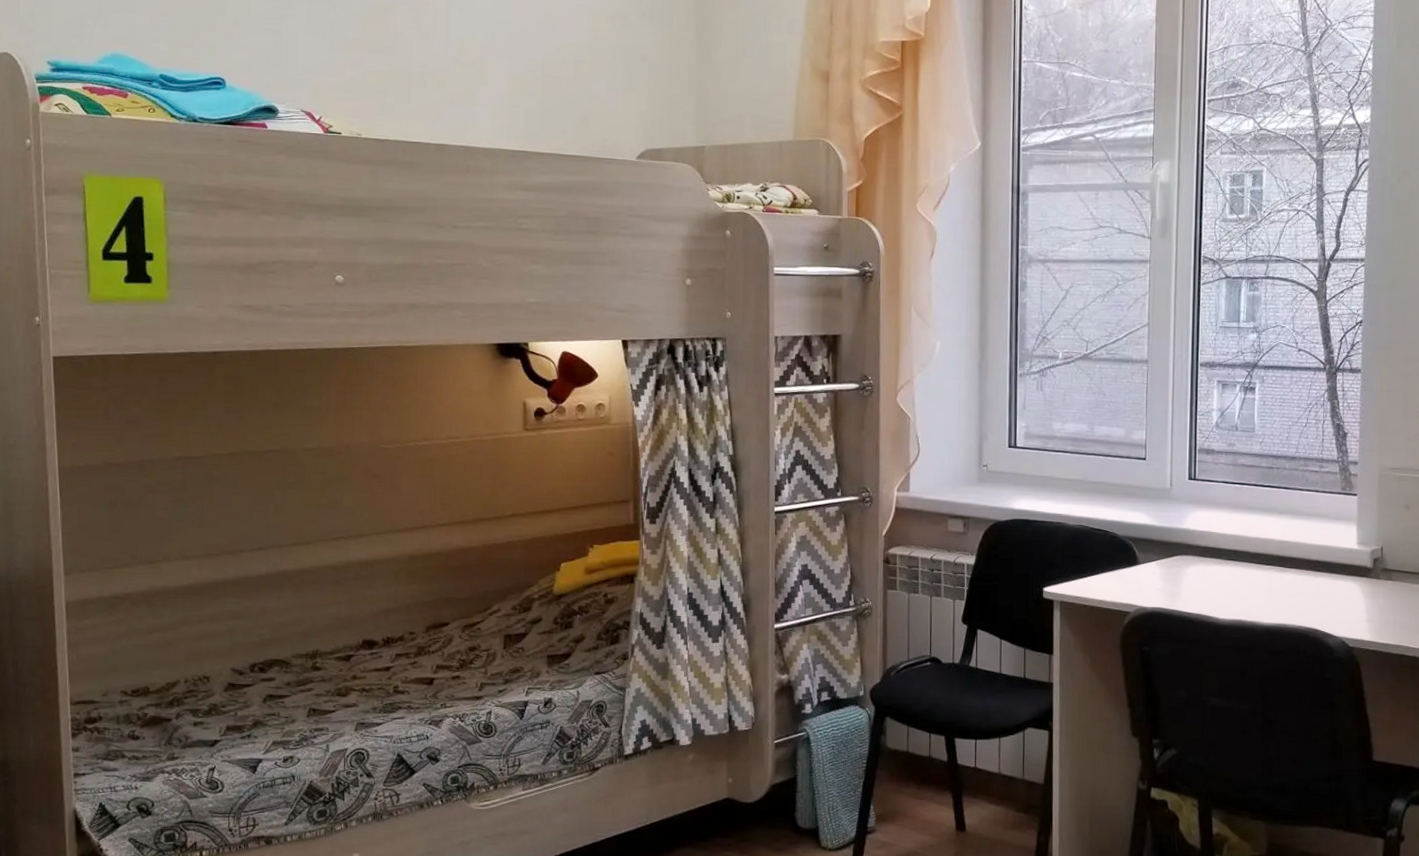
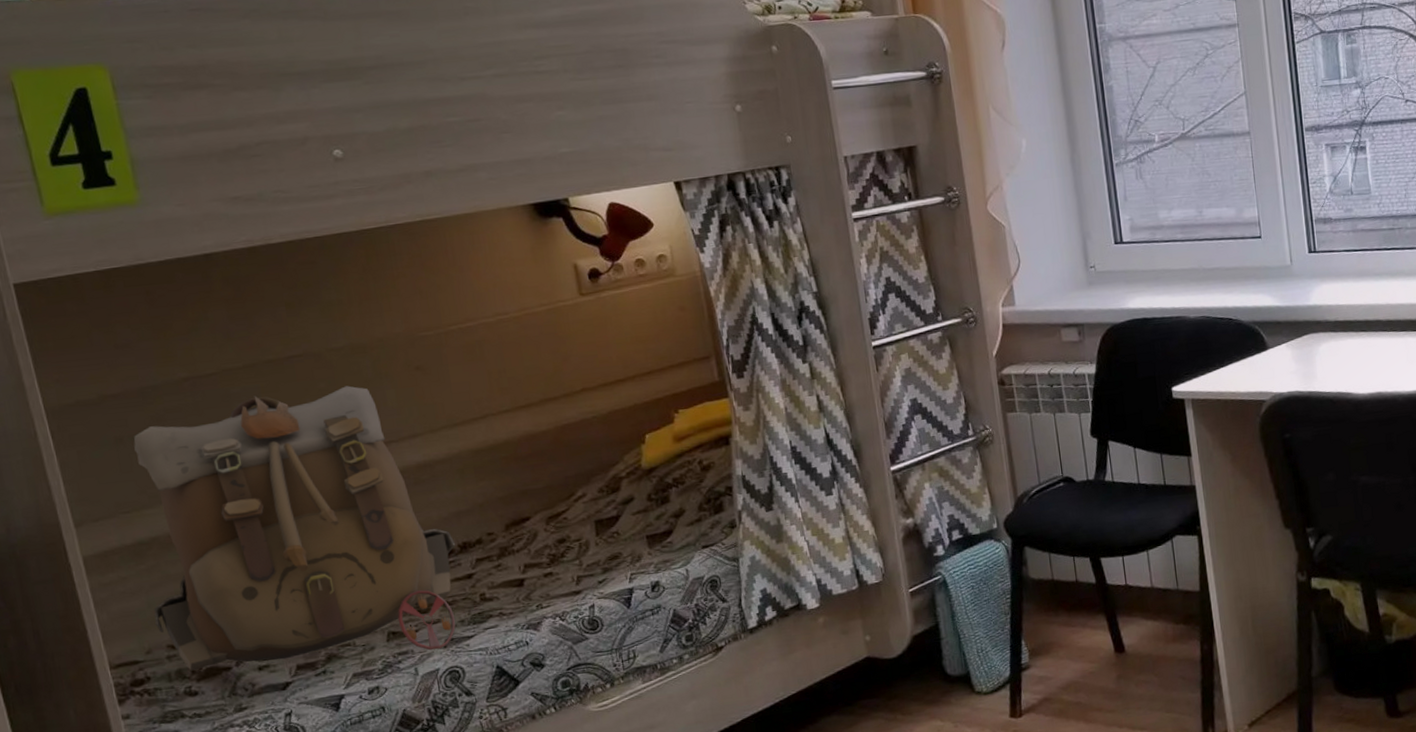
backpack: none [115,481,381,731] -> present [133,385,456,671]

